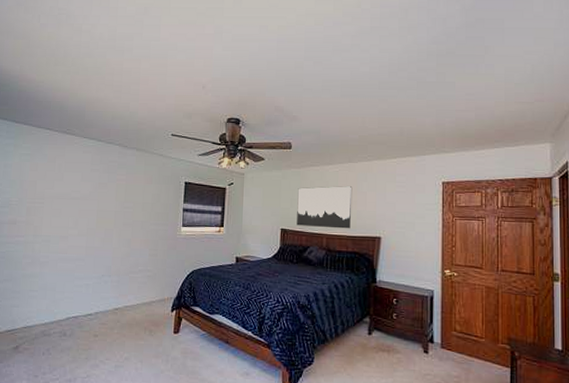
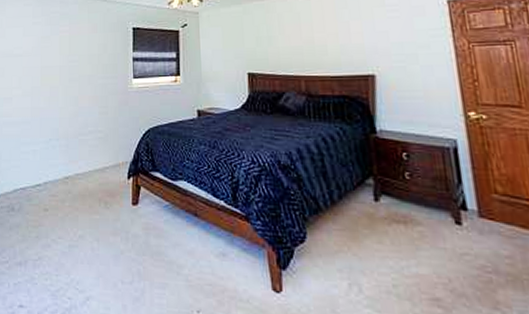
wall art: present [297,186,353,229] -> none [263,16,334,69]

